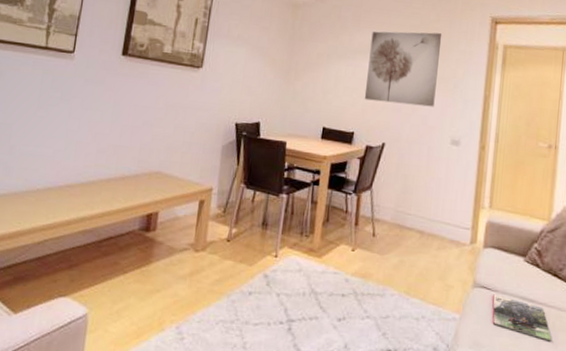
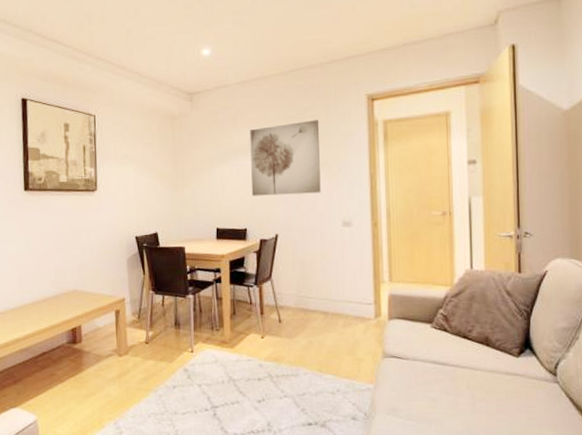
magazine: present [492,294,551,342] -> none [404,362,468,400]

